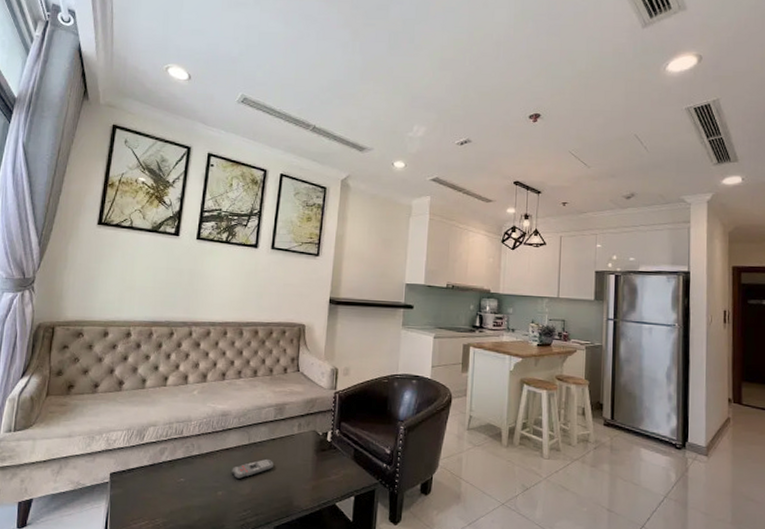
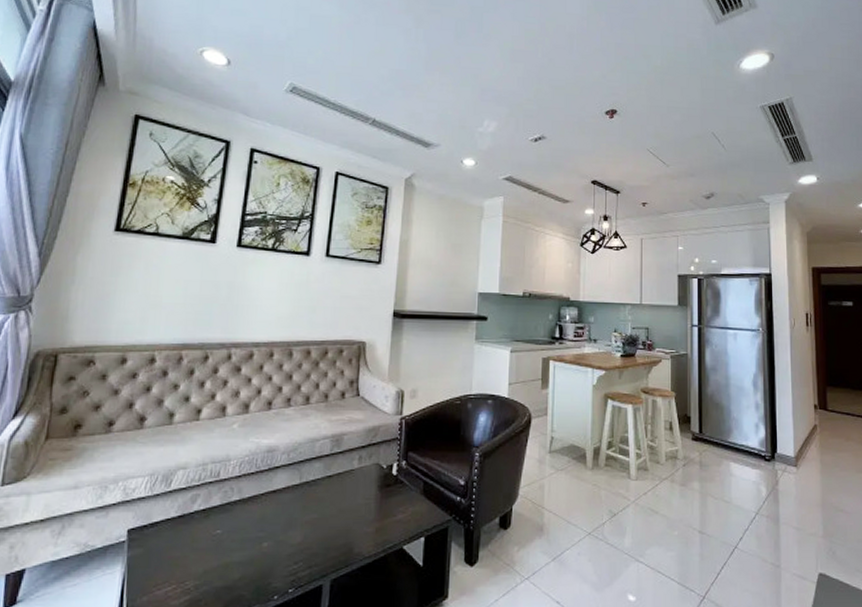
remote control: present [231,458,274,480] -> none [279,499,331,527]

